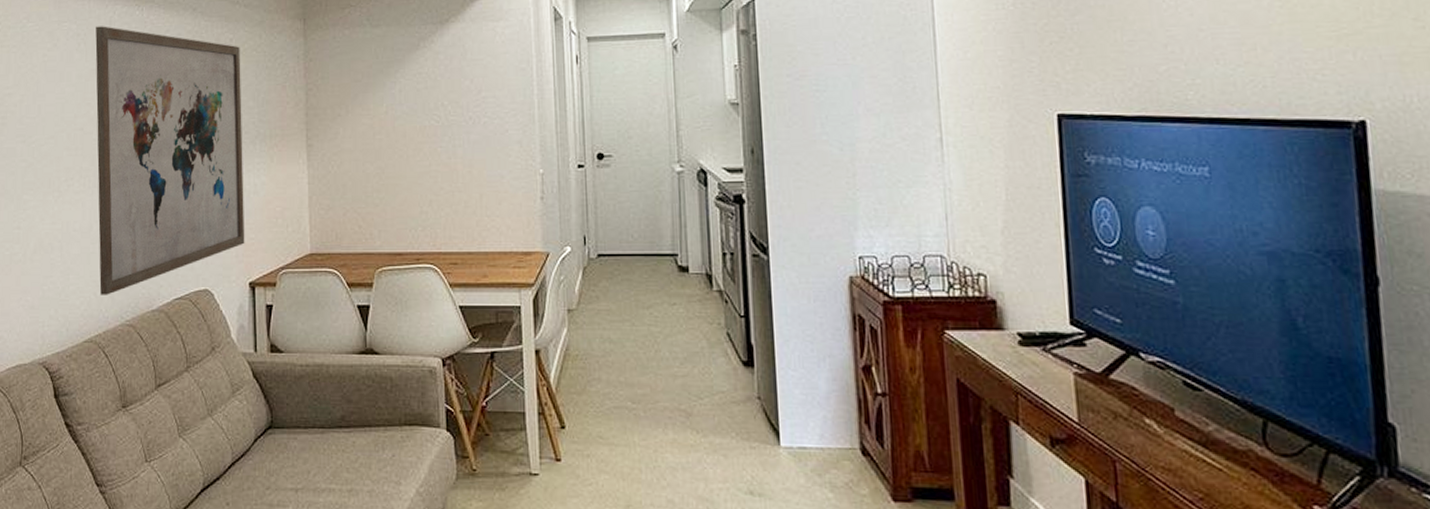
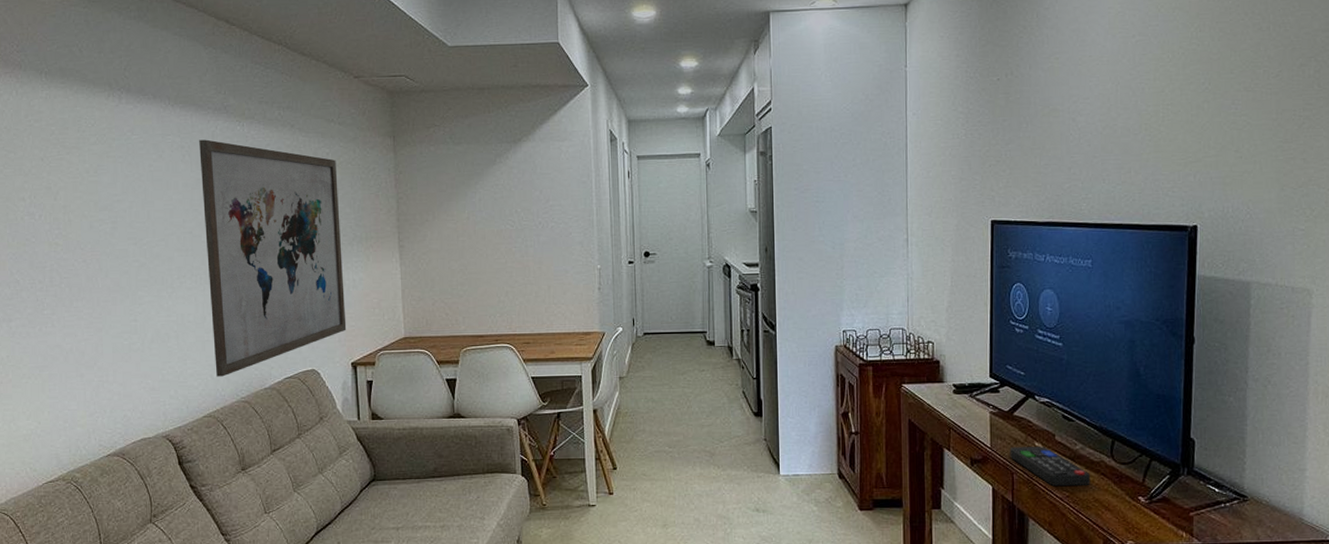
remote control: none [1107,424,1236,484] -> present [1009,447,1091,486]

